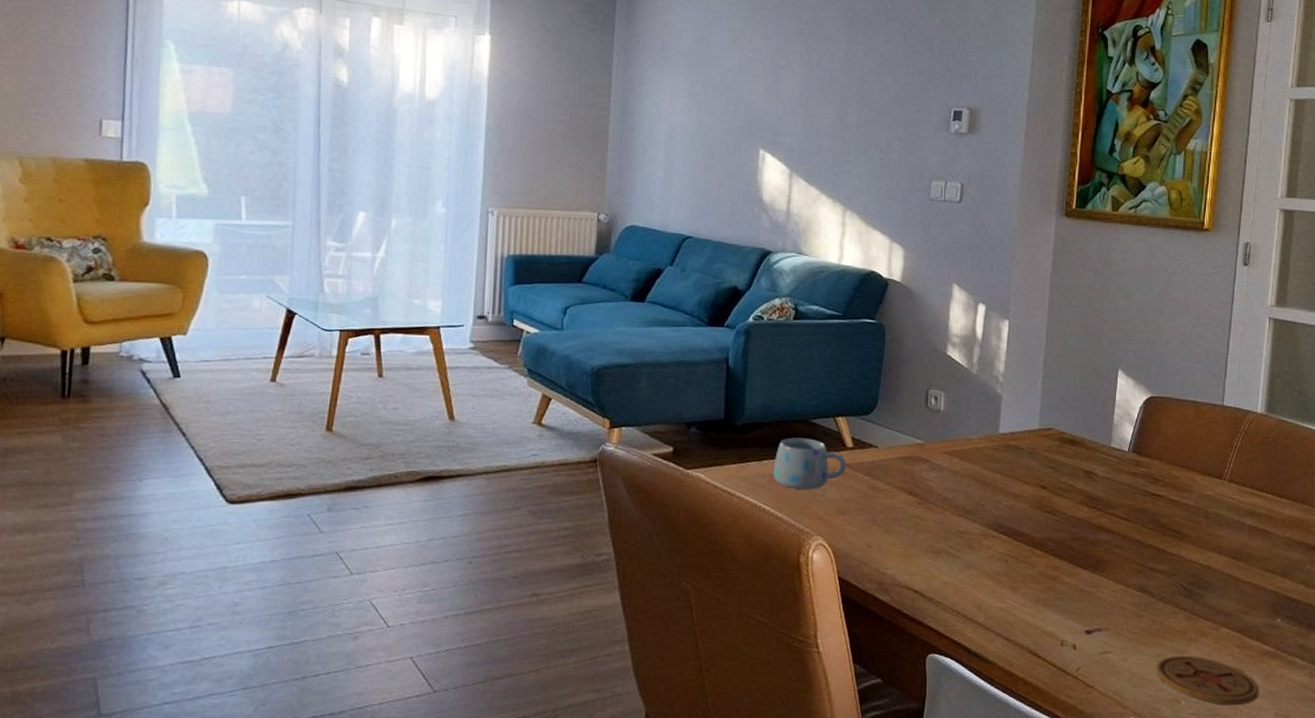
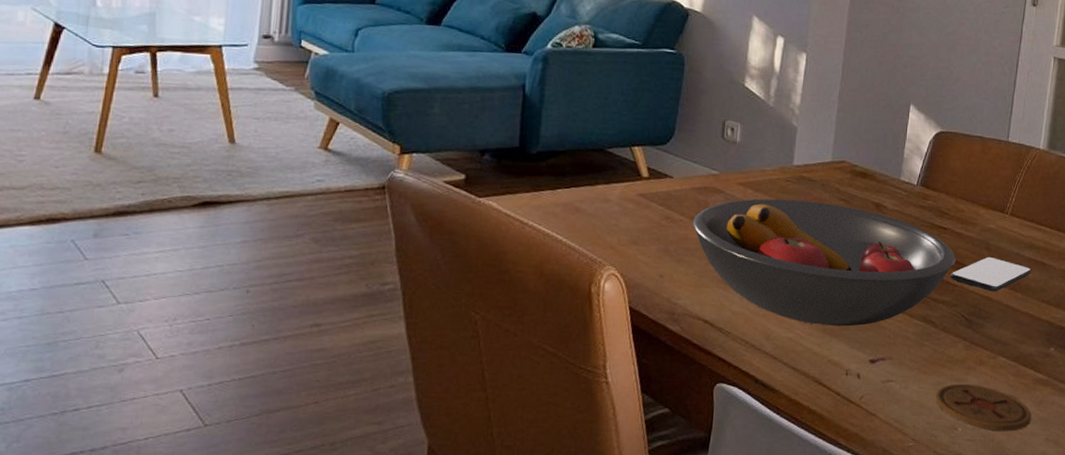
mug: present [773,437,847,490] -> none [566,166,642,219]
fruit bowl: none [899,467,1172,597] -> present [693,198,956,327]
smartphone: none [1166,524,1254,561] -> present [949,256,1032,292]

